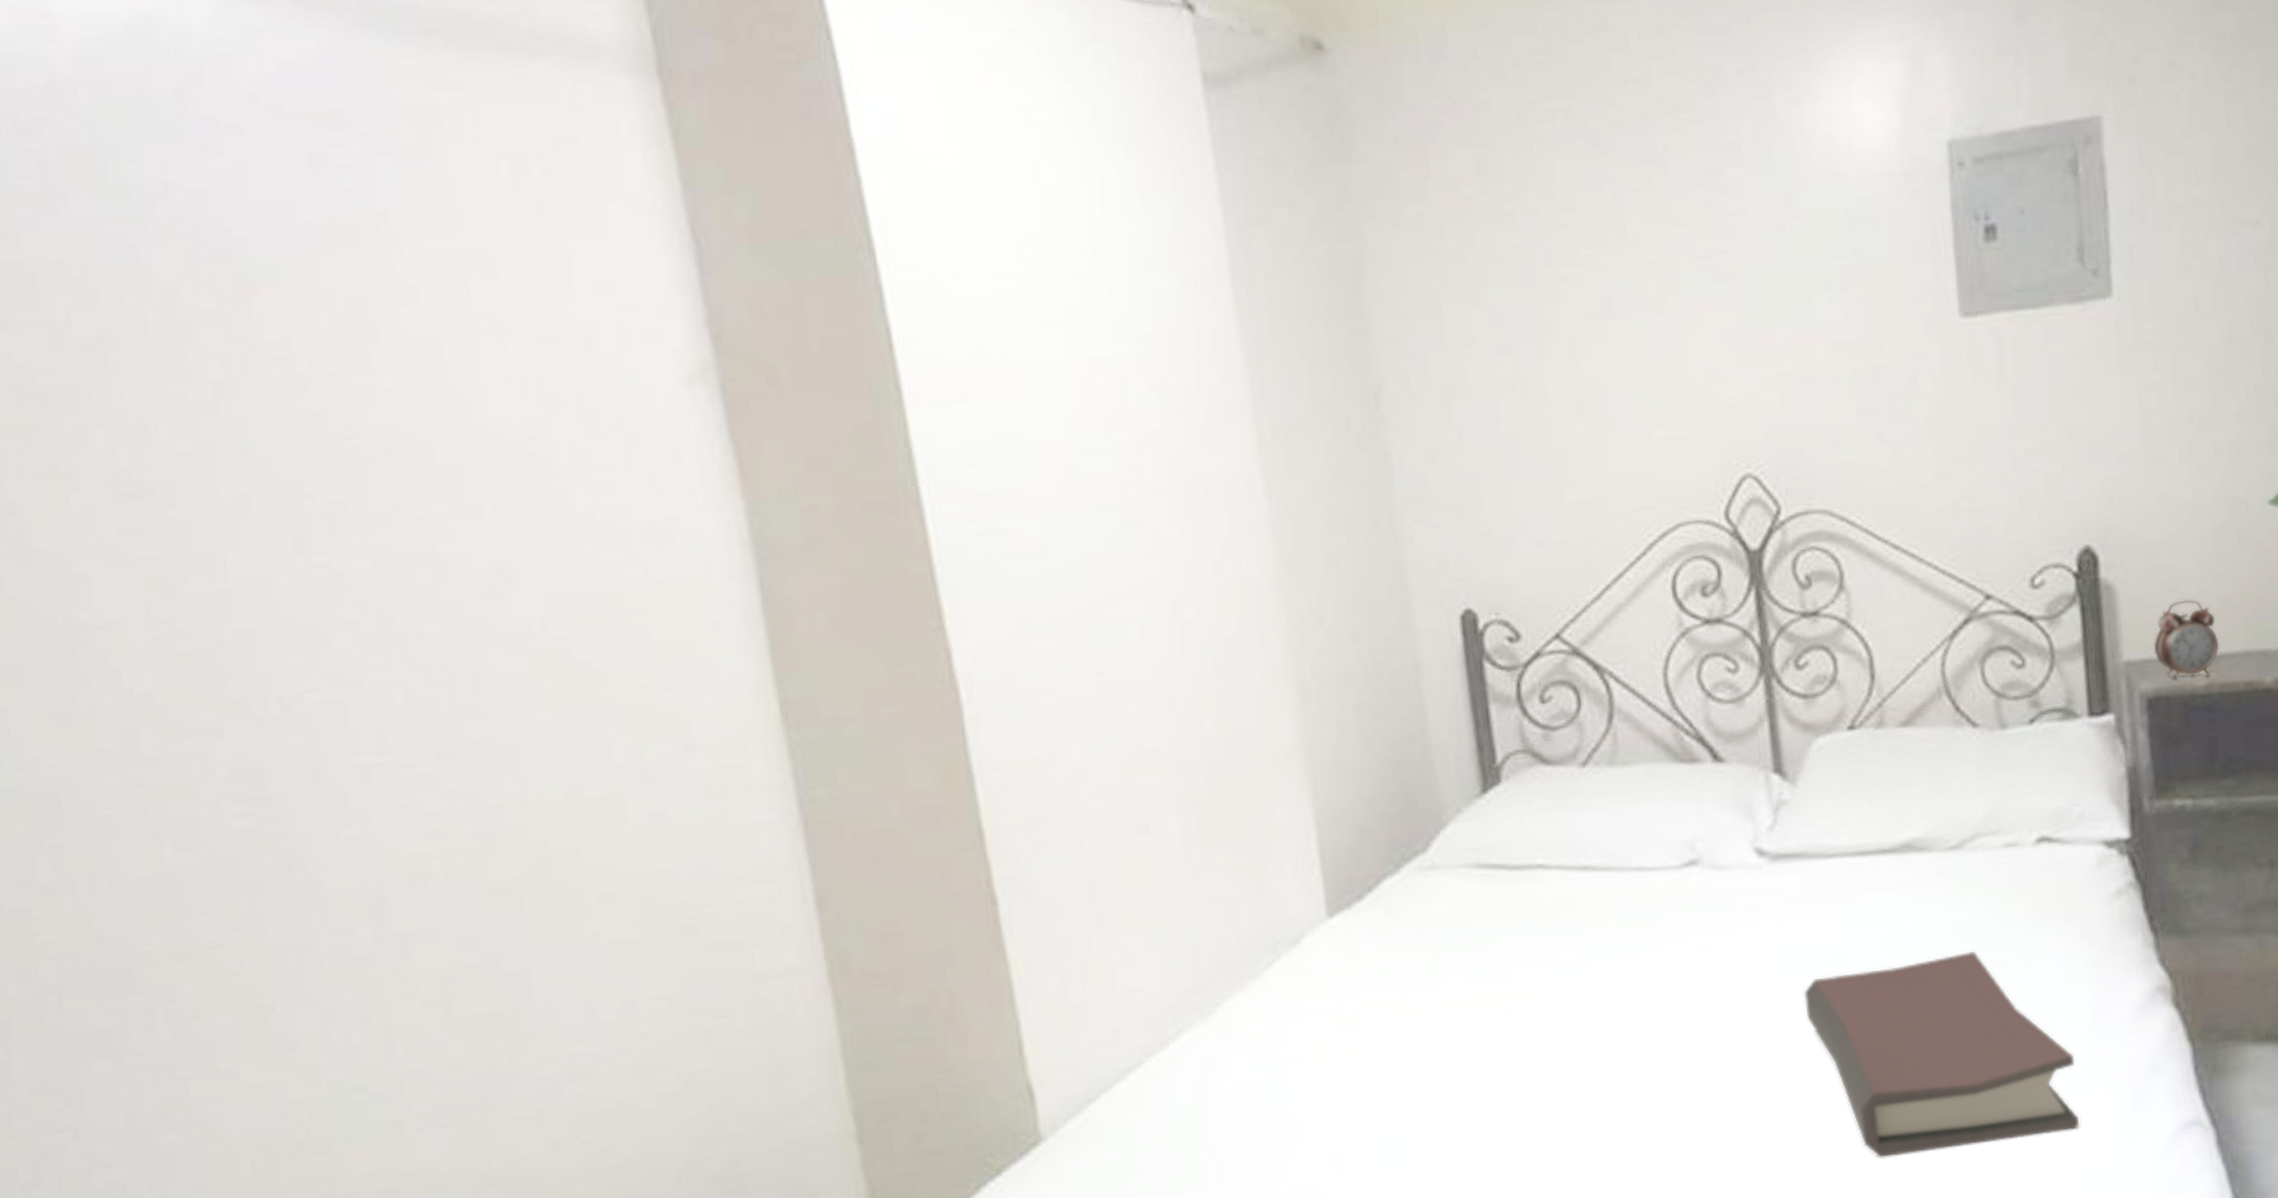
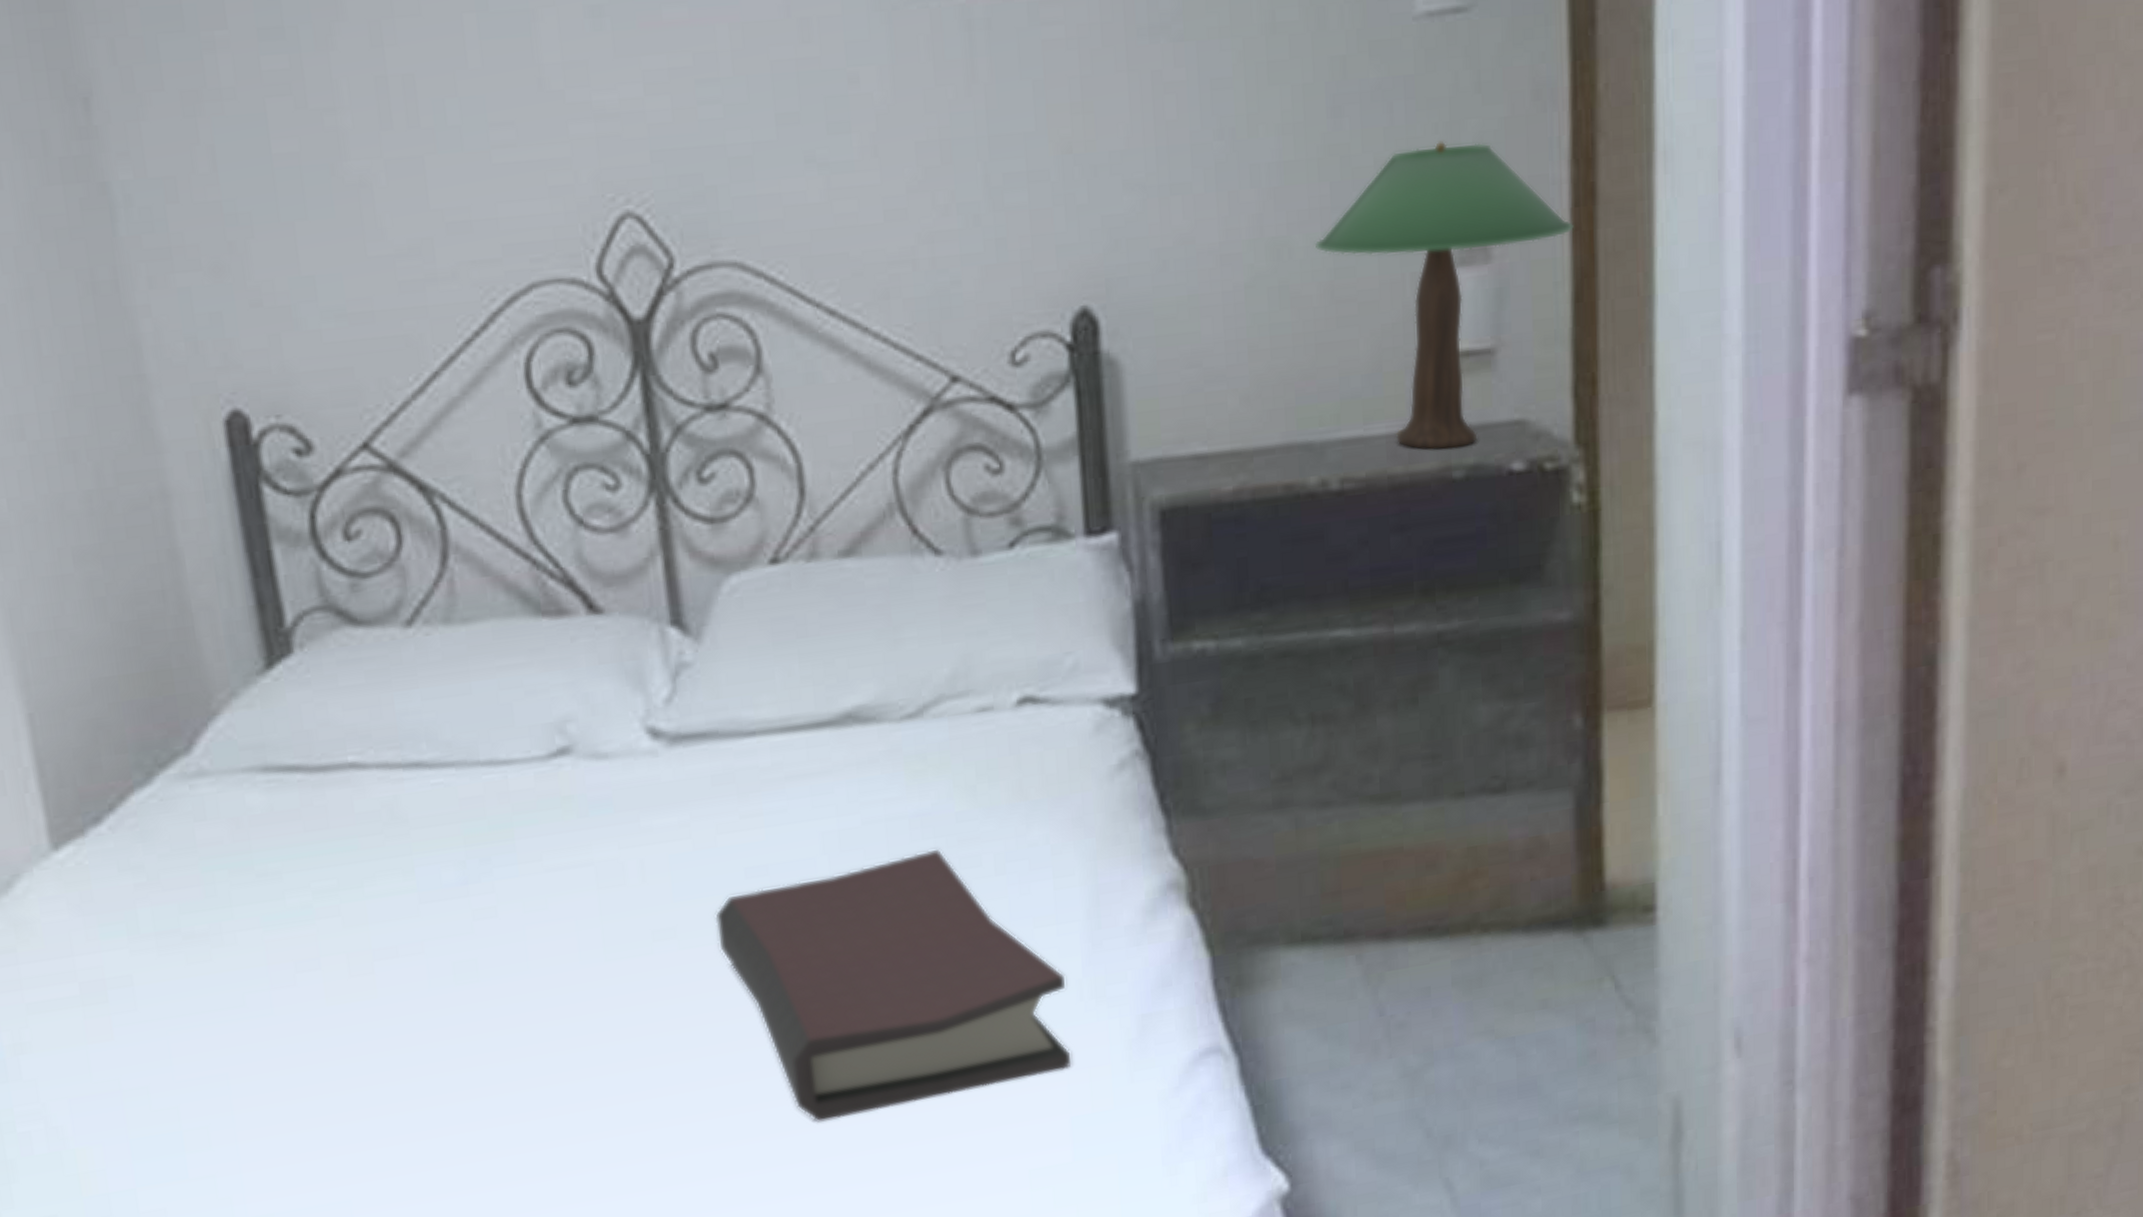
alarm clock: present [2153,599,2220,680] -> none [1168,377,1253,485]

